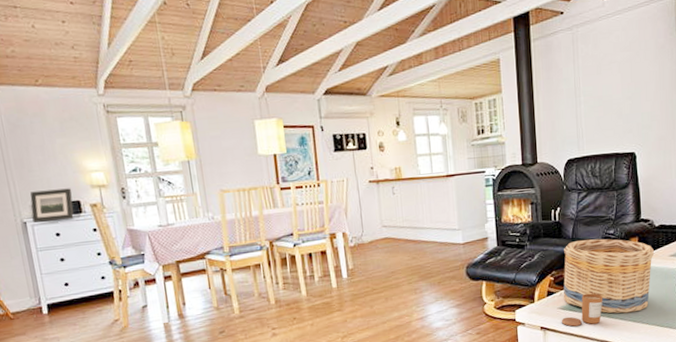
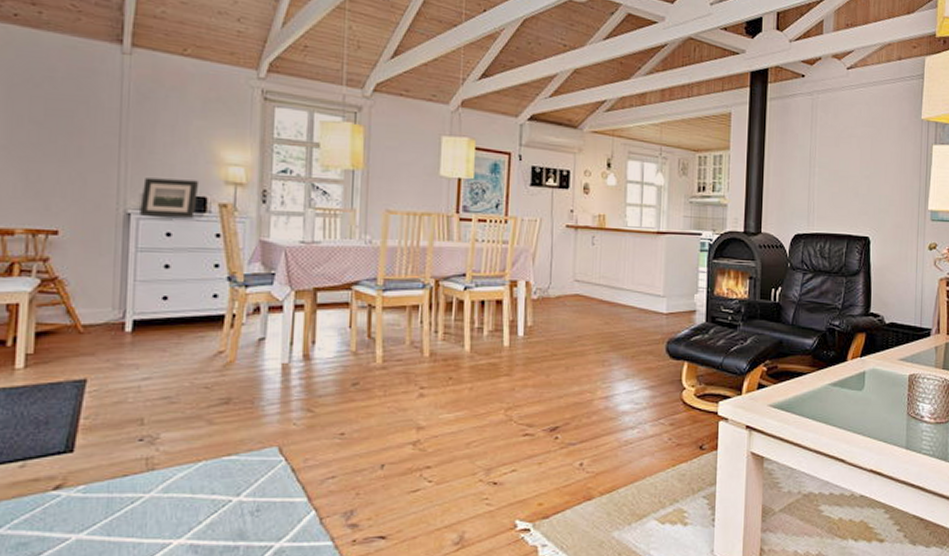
candle: present [561,293,603,327] -> none [770,392,821,430]
basket: present [563,238,654,314] -> none [775,328,882,421]

